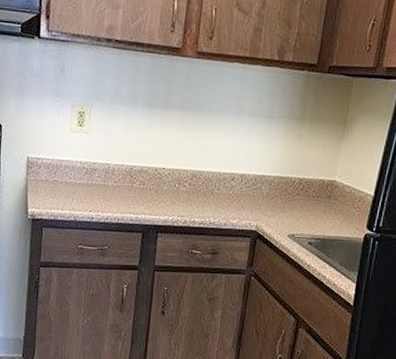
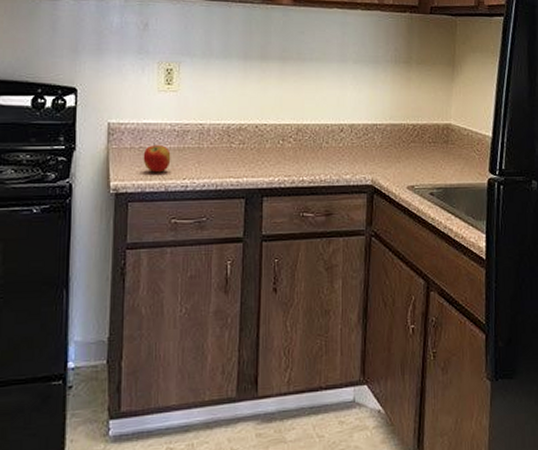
apple: none [56,177,80,204] -> present [143,143,171,173]

